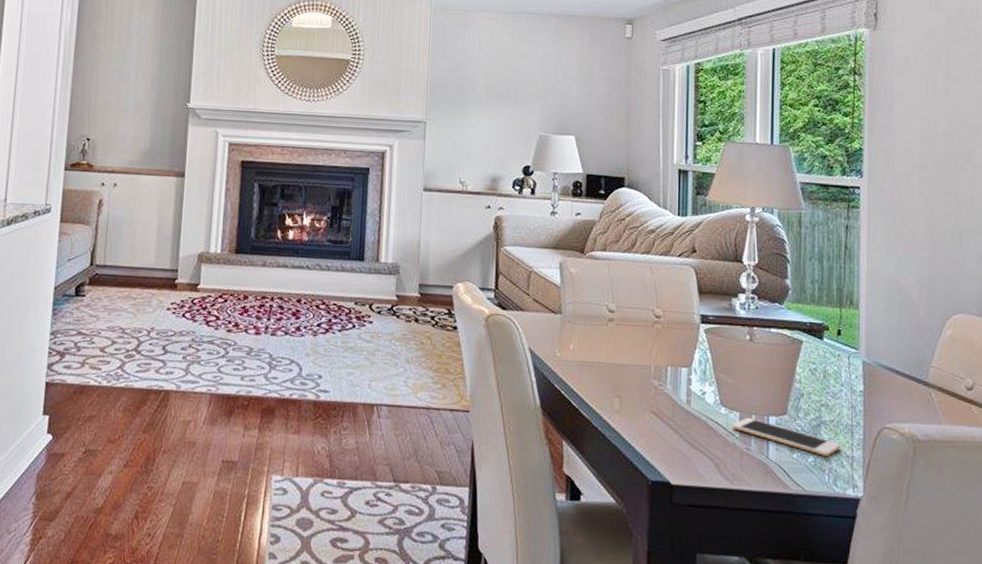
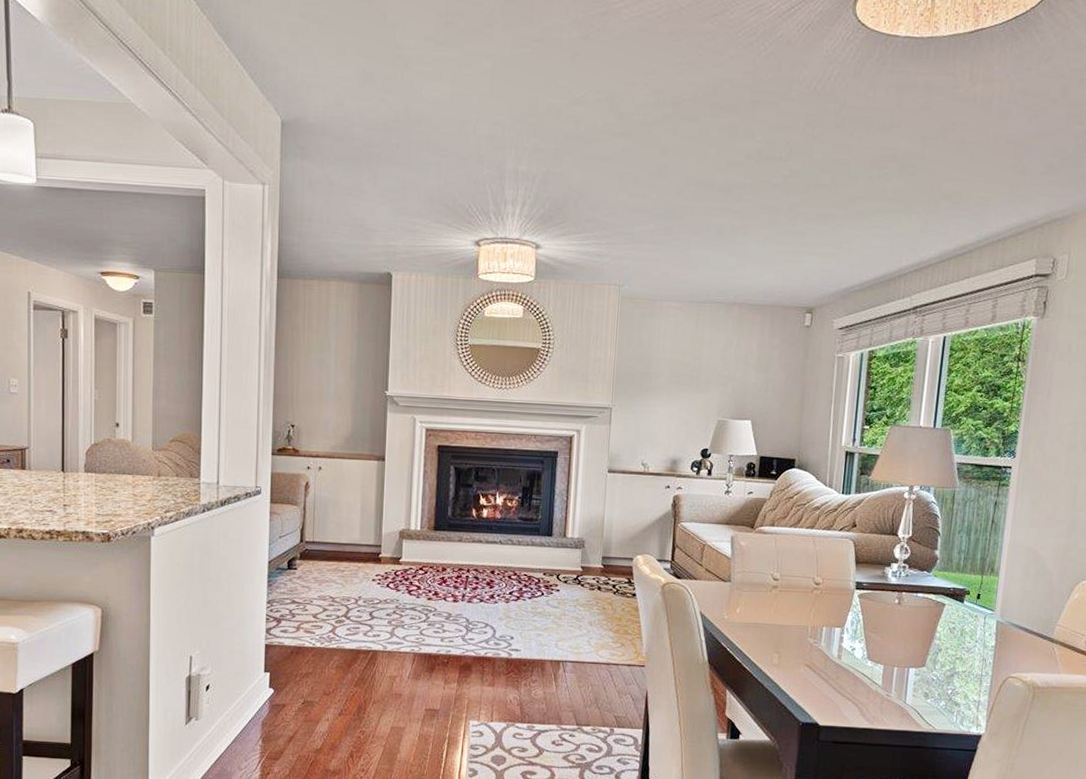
cell phone: present [732,417,841,456] -> none [876,669,970,701]

